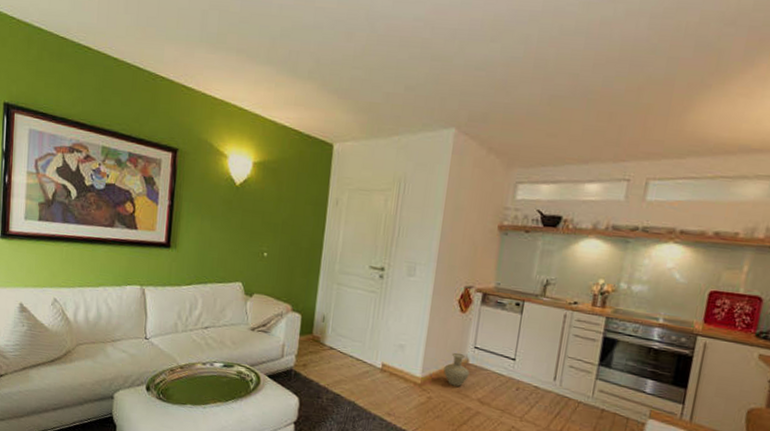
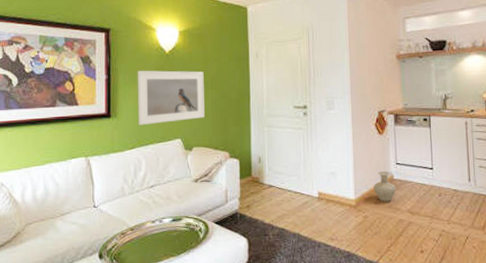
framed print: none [198,200,275,264] -> present [137,70,205,126]

